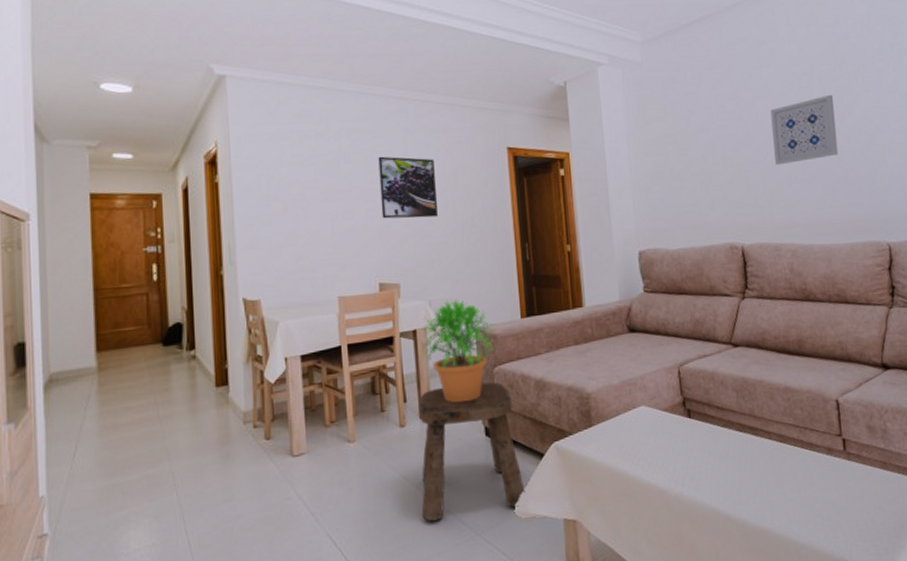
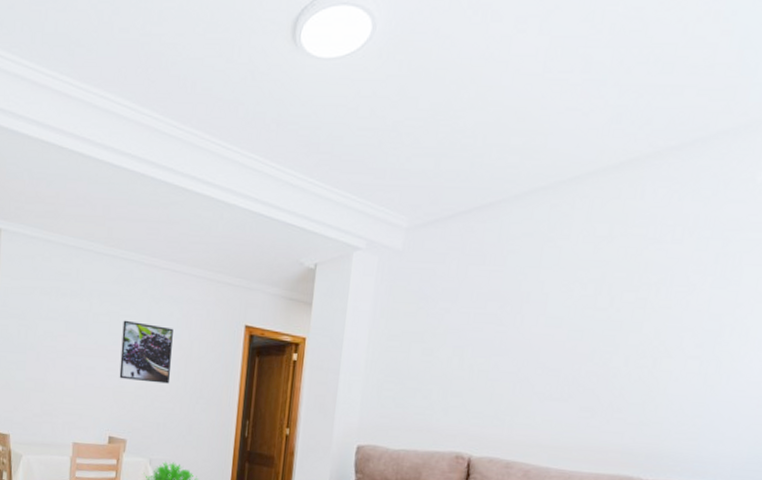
wall art: present [770,94,839,165] -> none [529,307,621,379]

